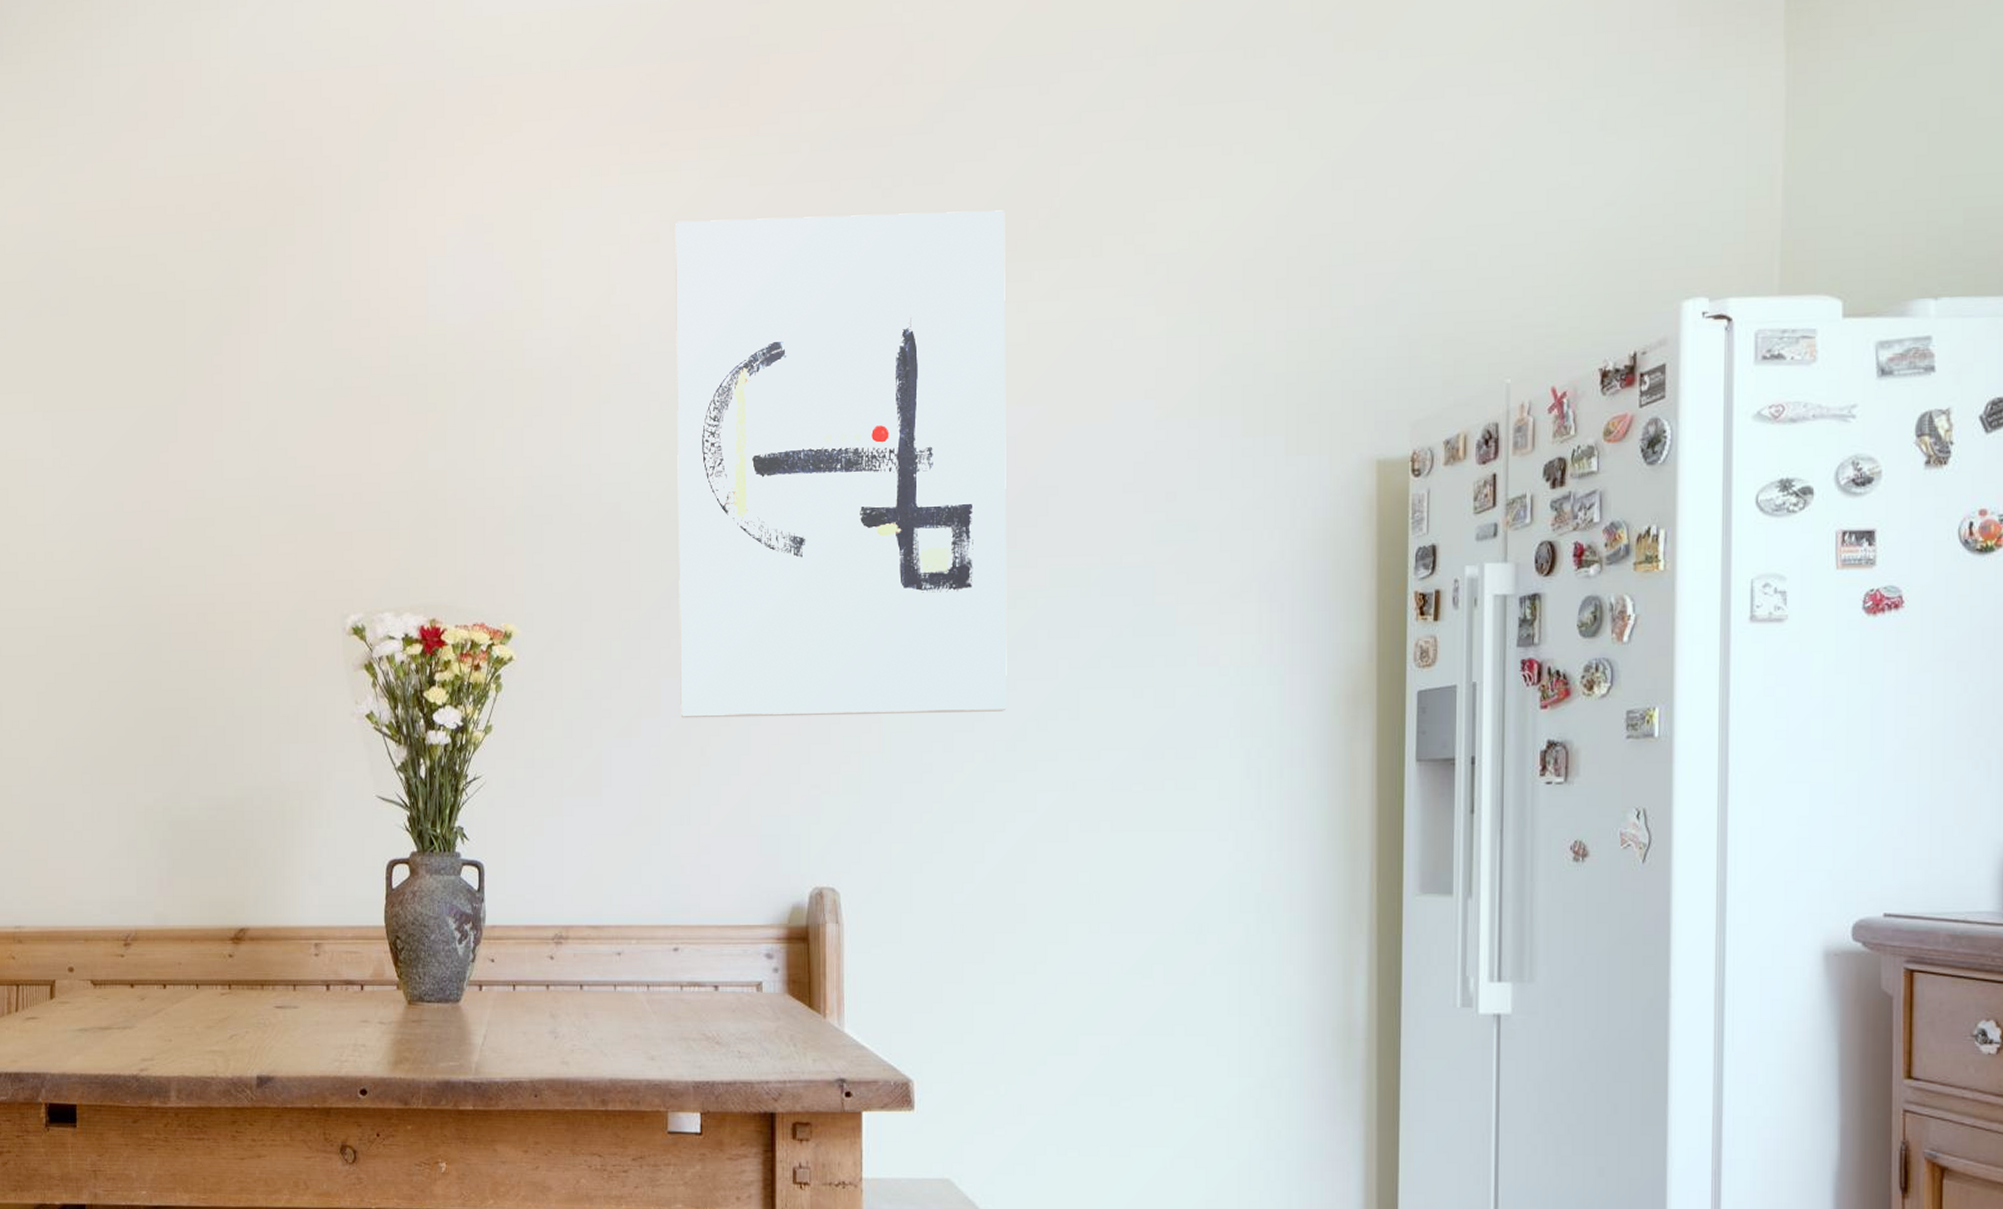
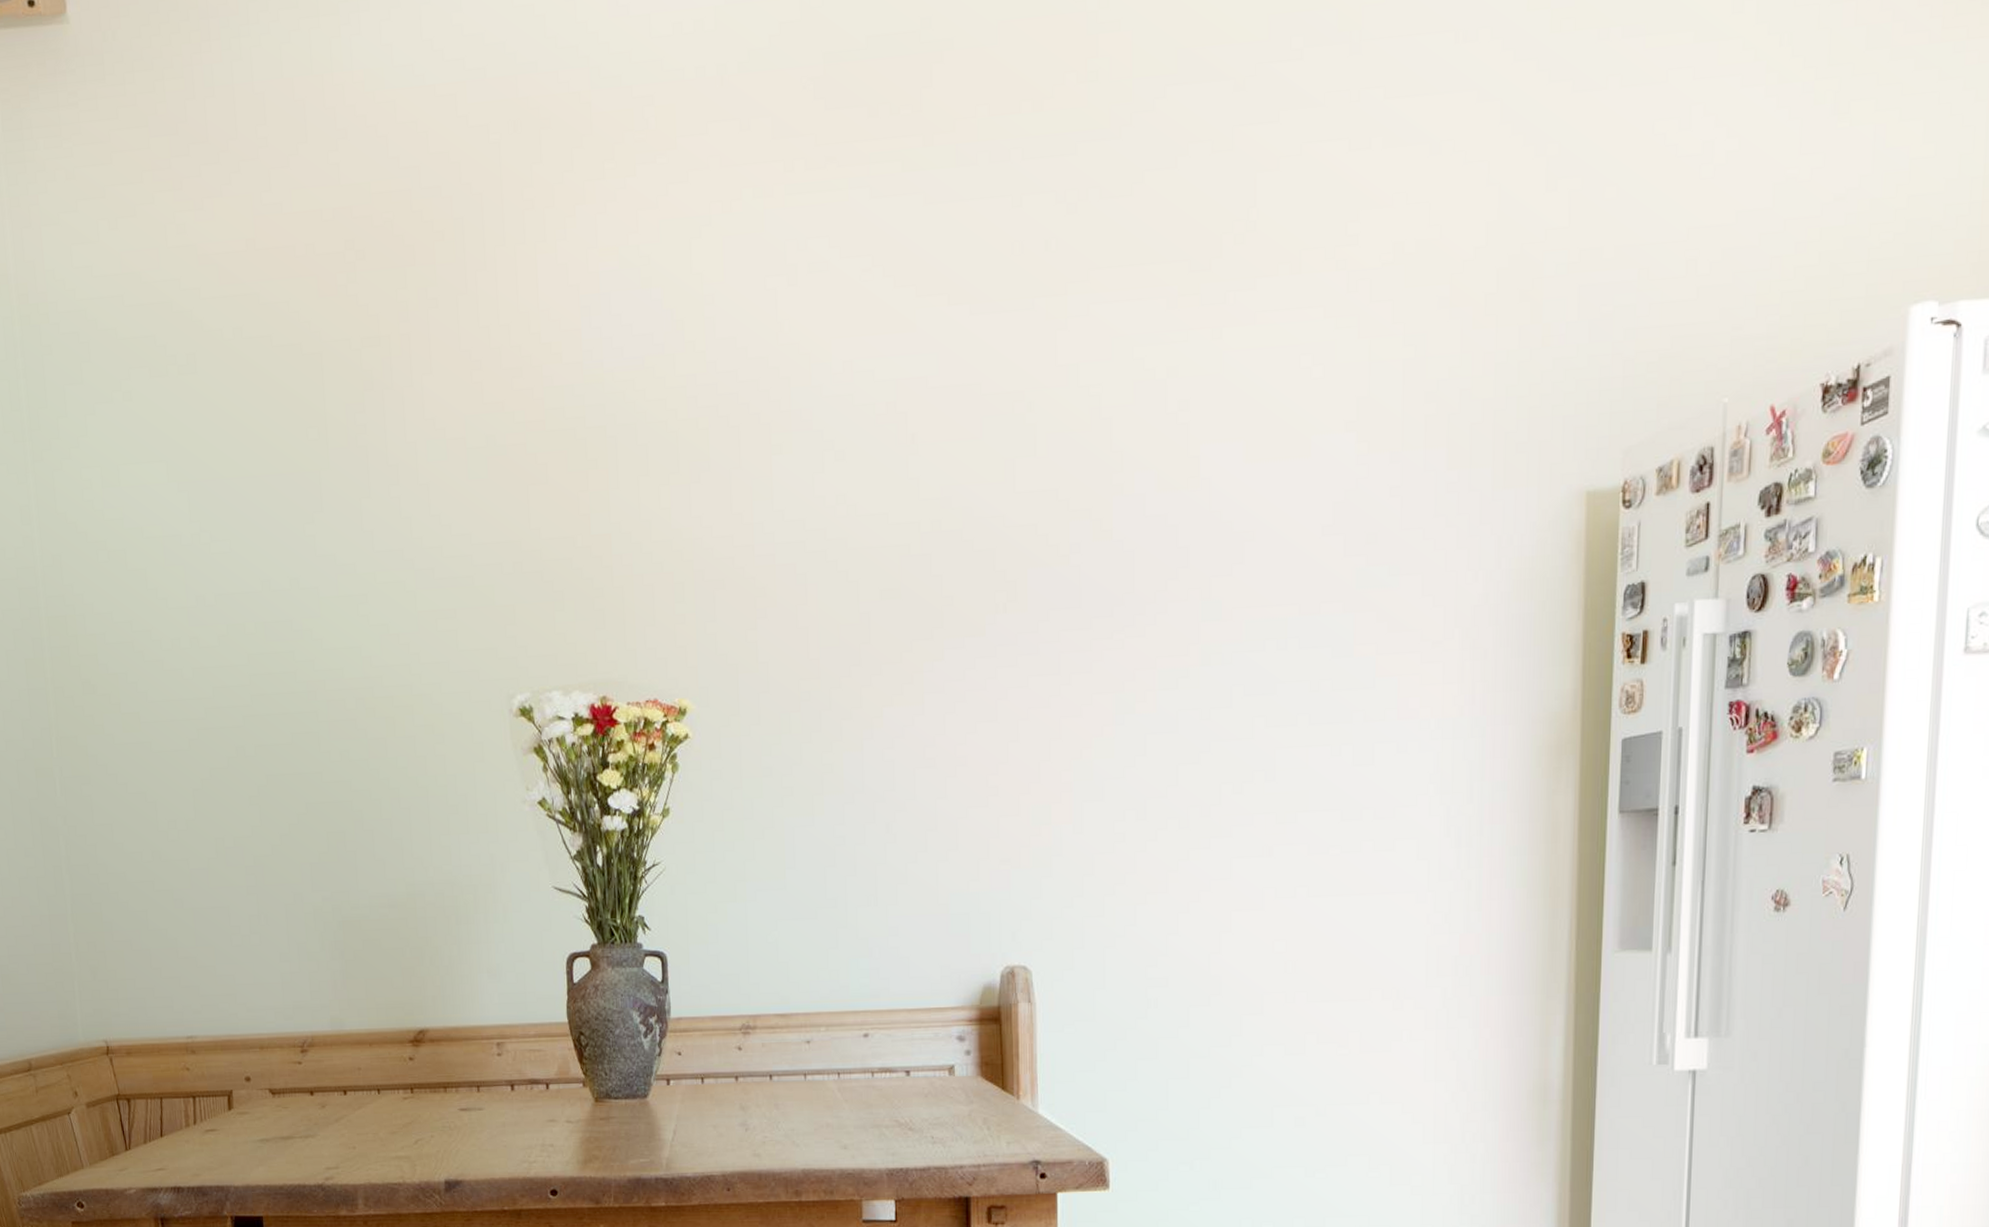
wall art: present [674,210,1007,718] -> none [845,224,1201,794]

